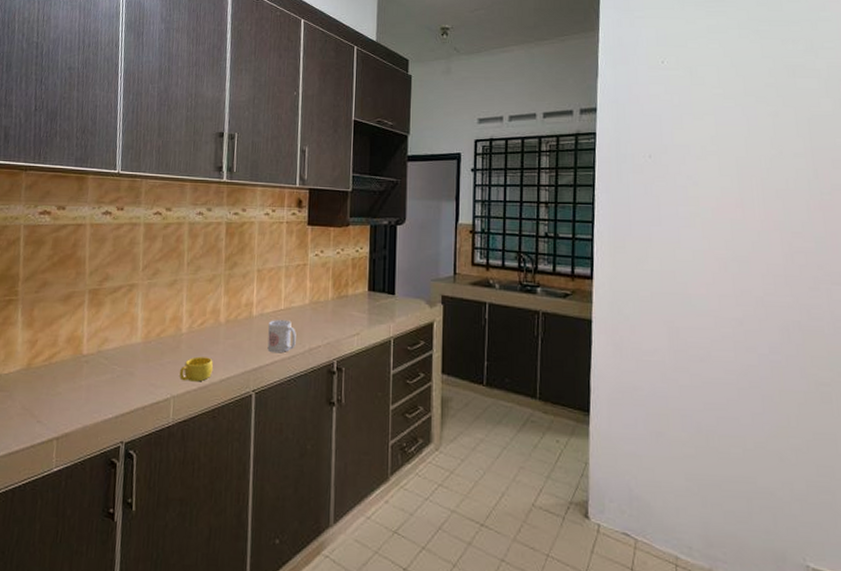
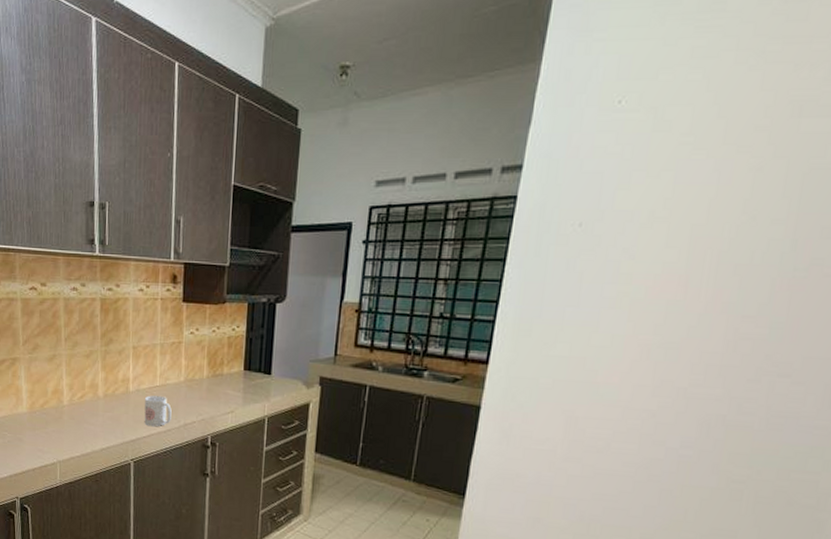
cup: present [179,356,213,382] -> none [63,427,94,450]

